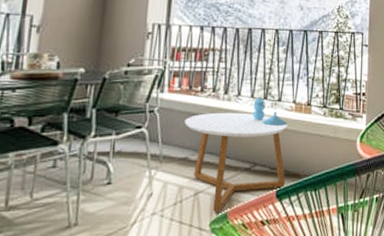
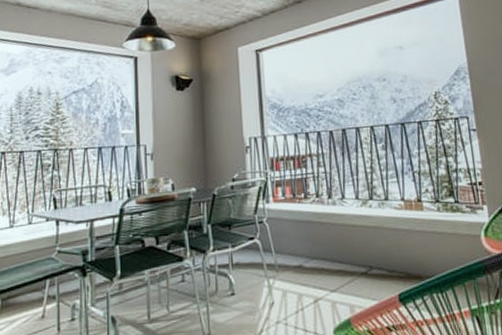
coffee table: present [184,112,288,212] -> none [293,215,407,319]
decorative container: present [252,96,288,126] -> none [359,197,399,227]

